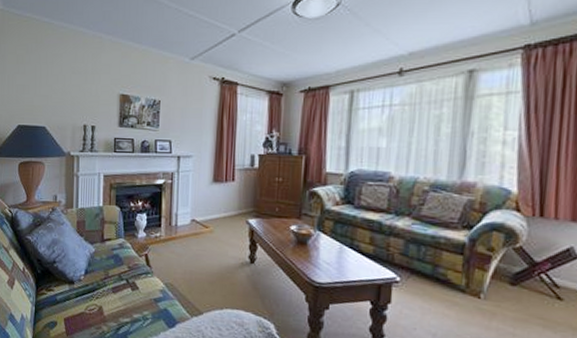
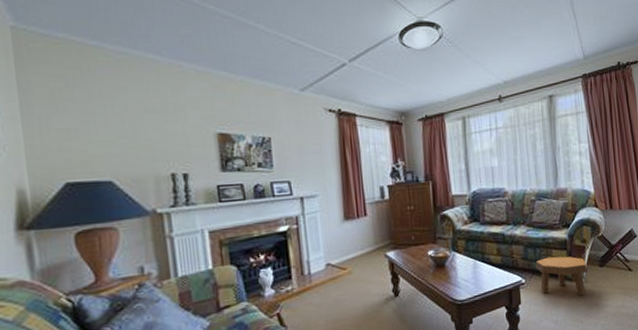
footstool: none [416,258,491,313] -> present [535,256,588,295]

